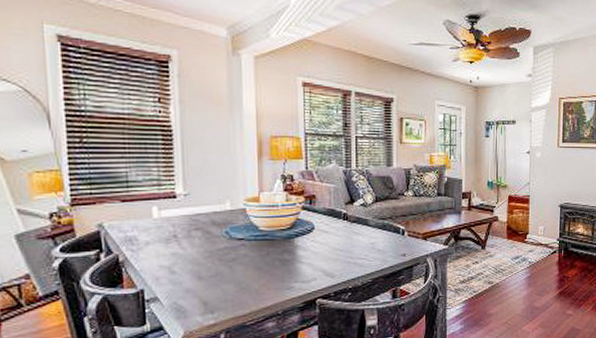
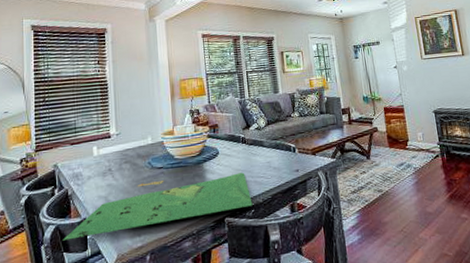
terrain map: none [113,252,350,313] -> present [63,172,253,241]

